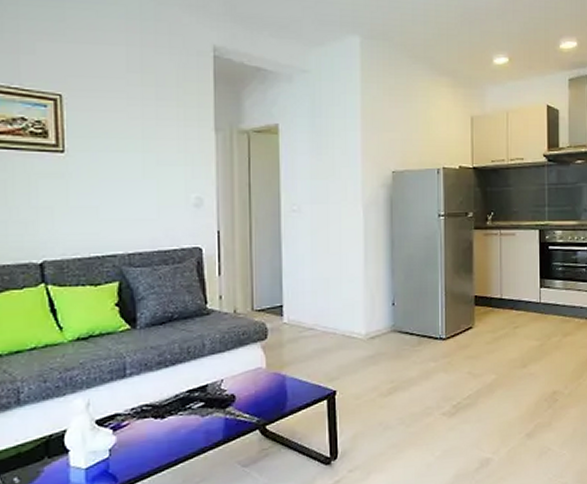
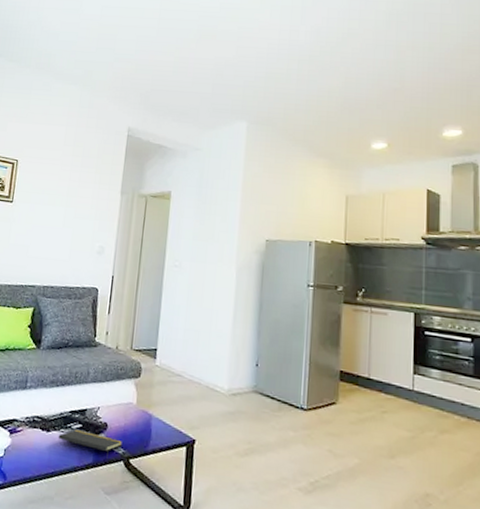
notepad: none [176,408,255,431] -> present [58,430,122,459]

